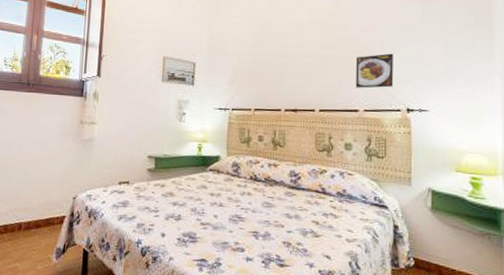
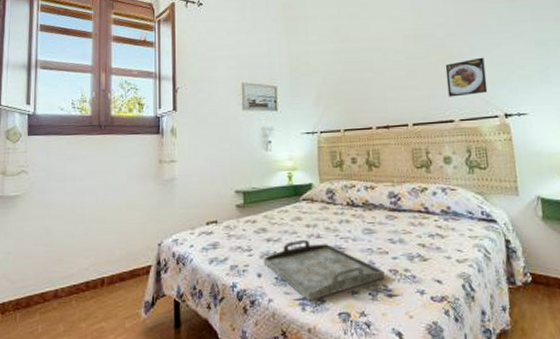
serving tray: none [168,206,278,263] -> present [263,239,385,302]

